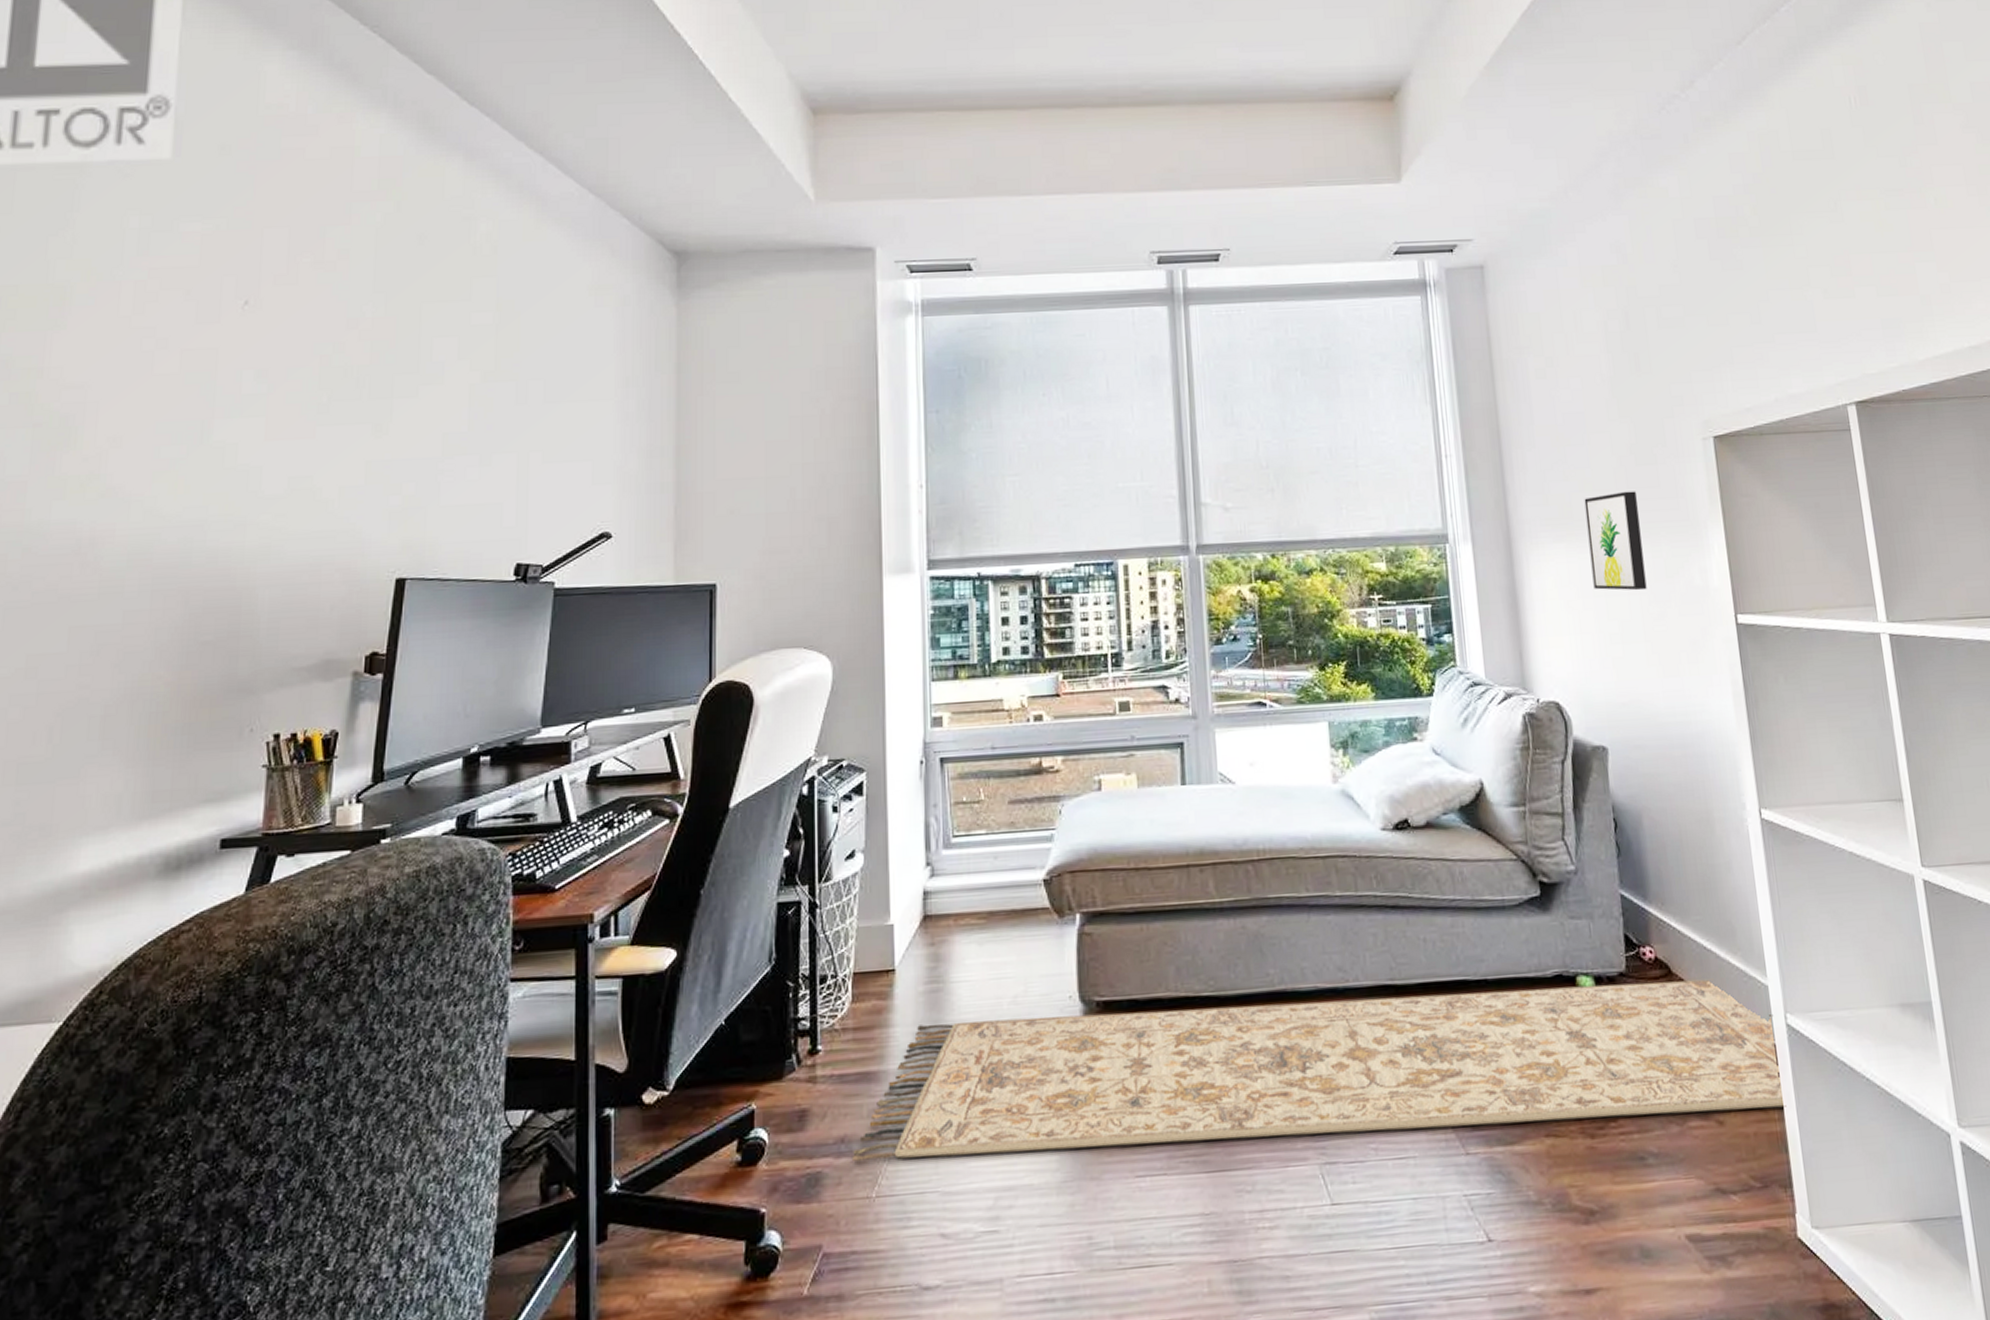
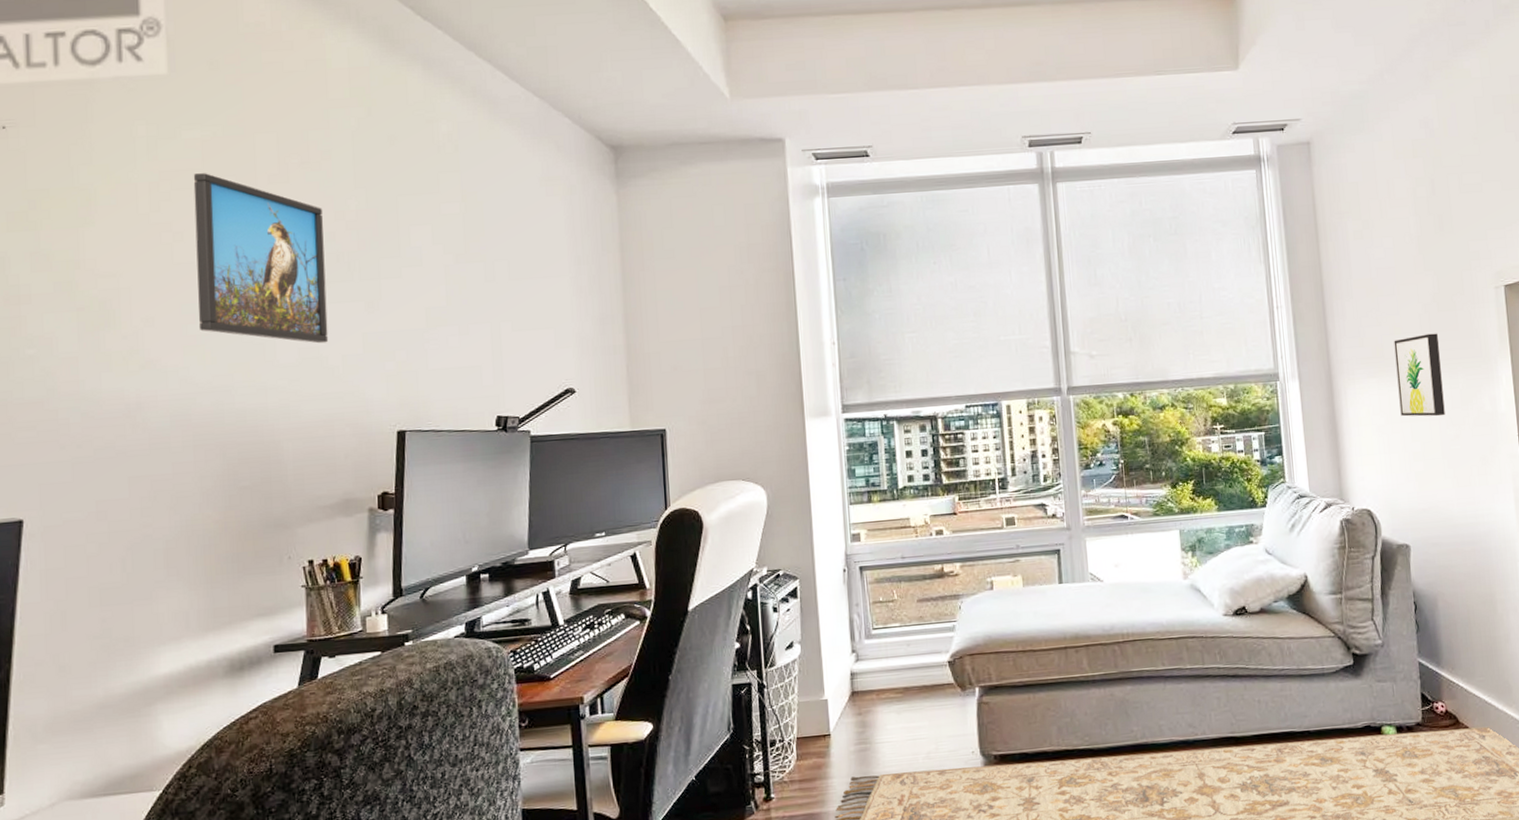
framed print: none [174,271,333,472] -> present [193,173,329,344]

